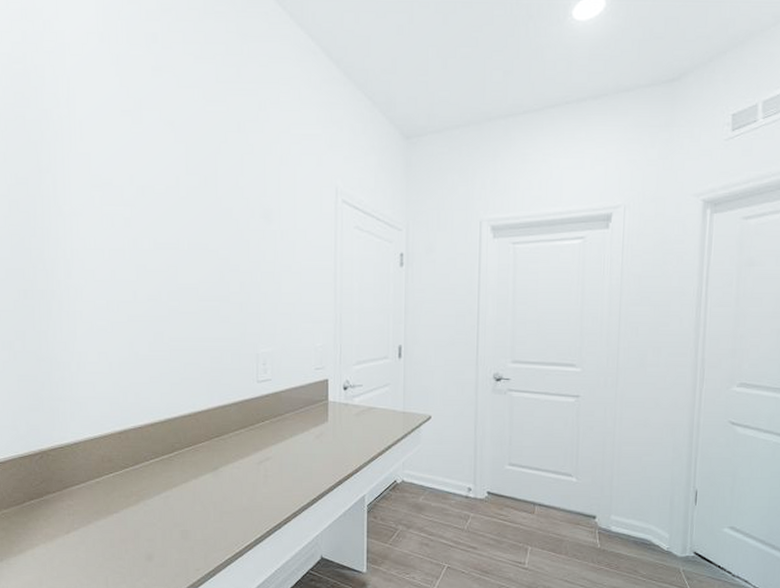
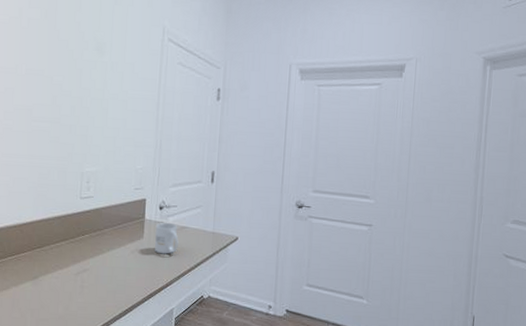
mug: none [340,403,366,438] -> present [155,222,179,254]

